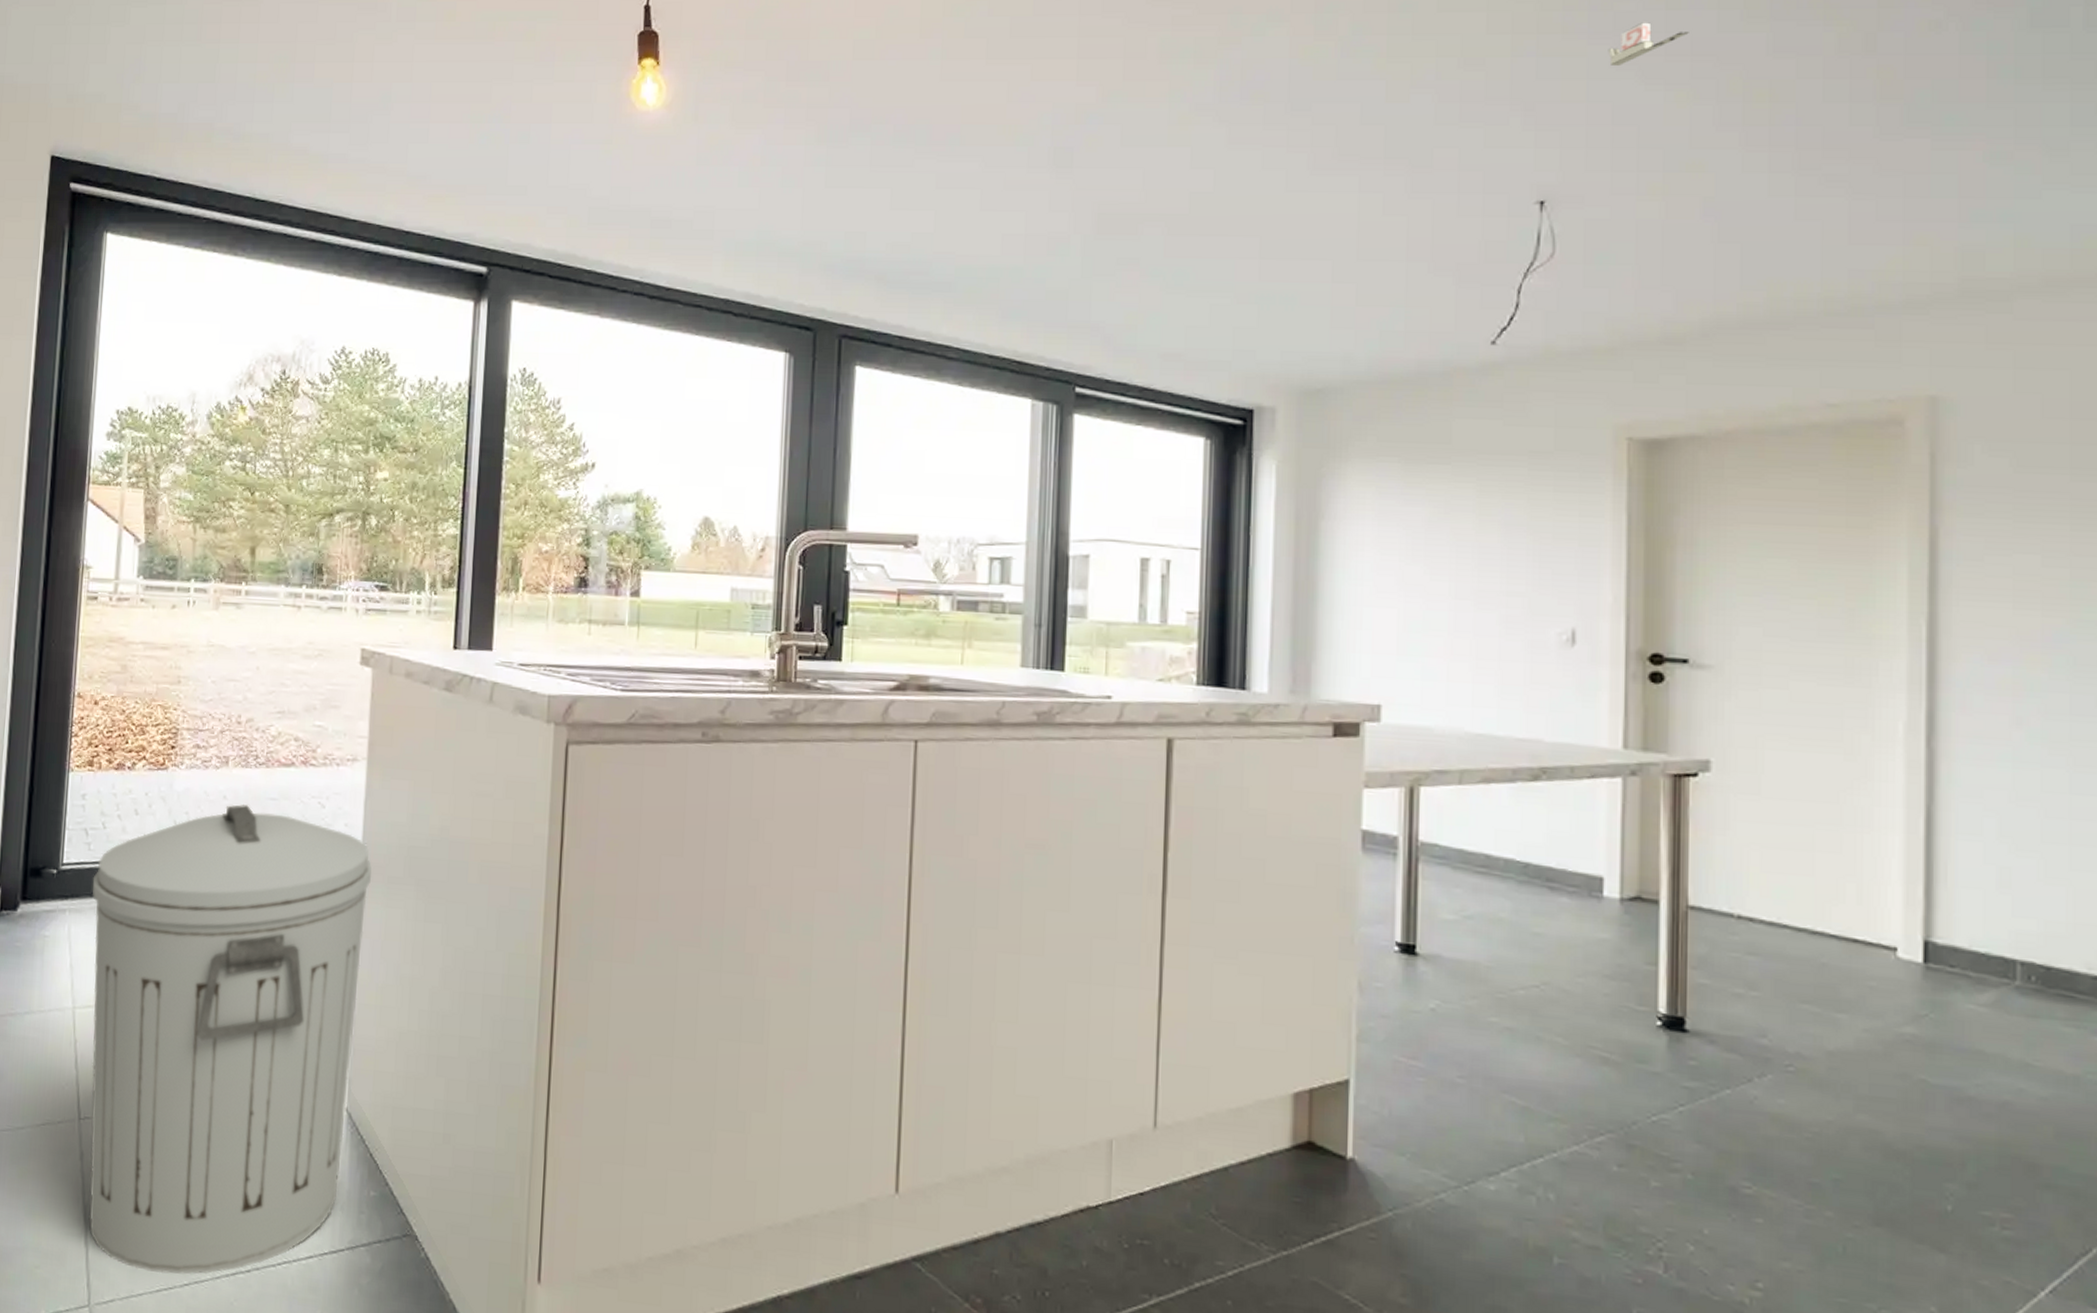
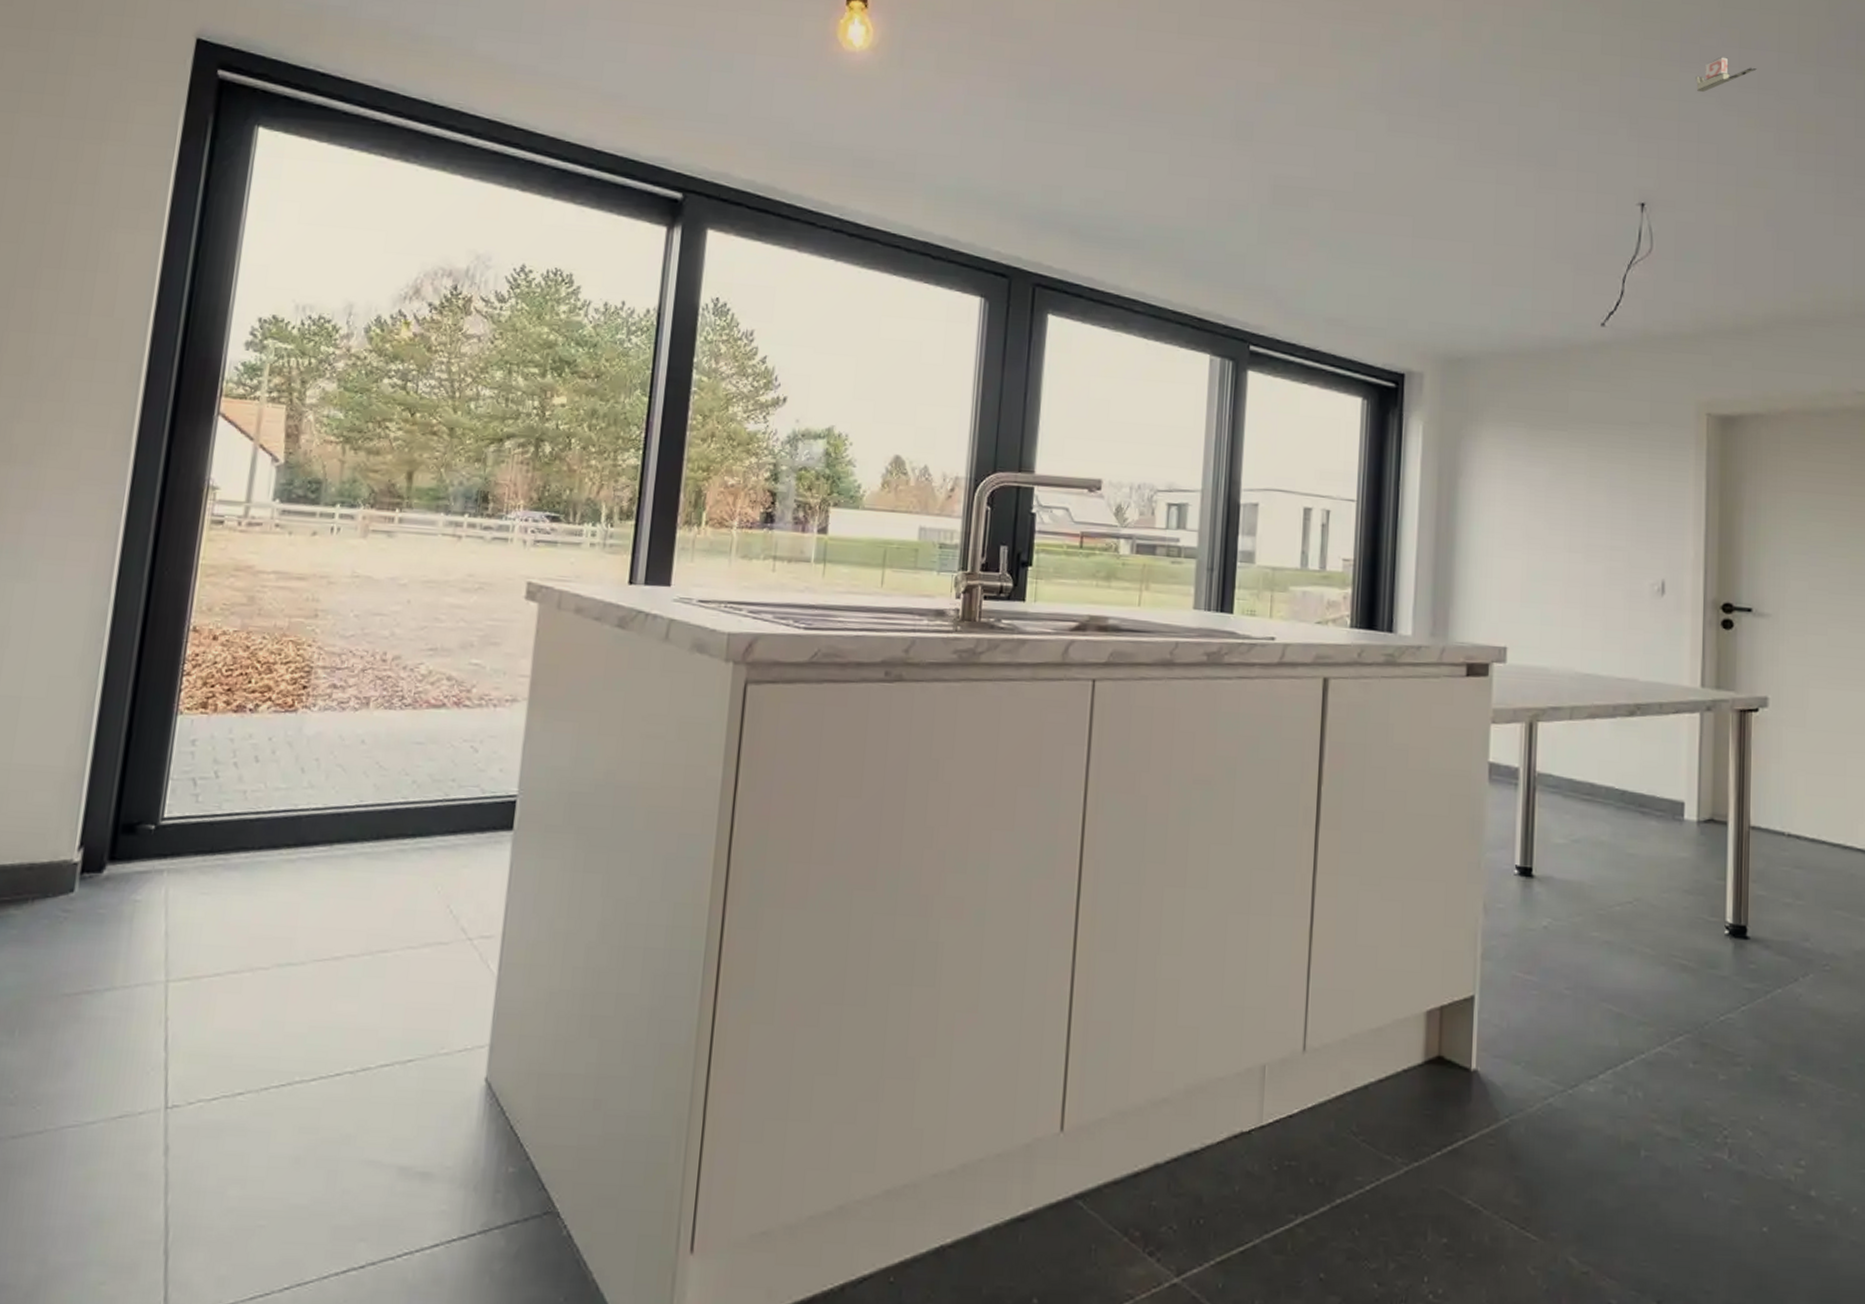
trash can: present [89,804,372,1275] -> none [171,749,528,1279]

